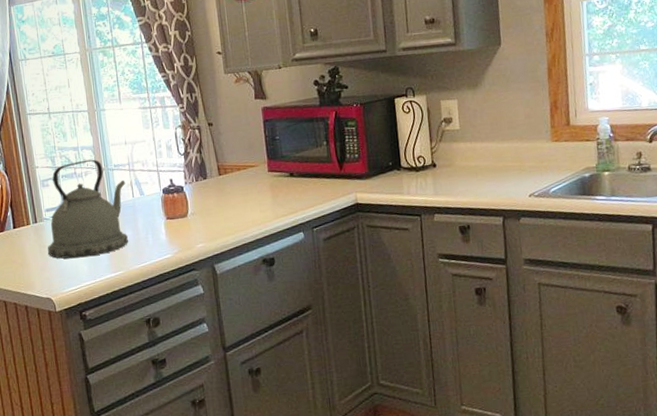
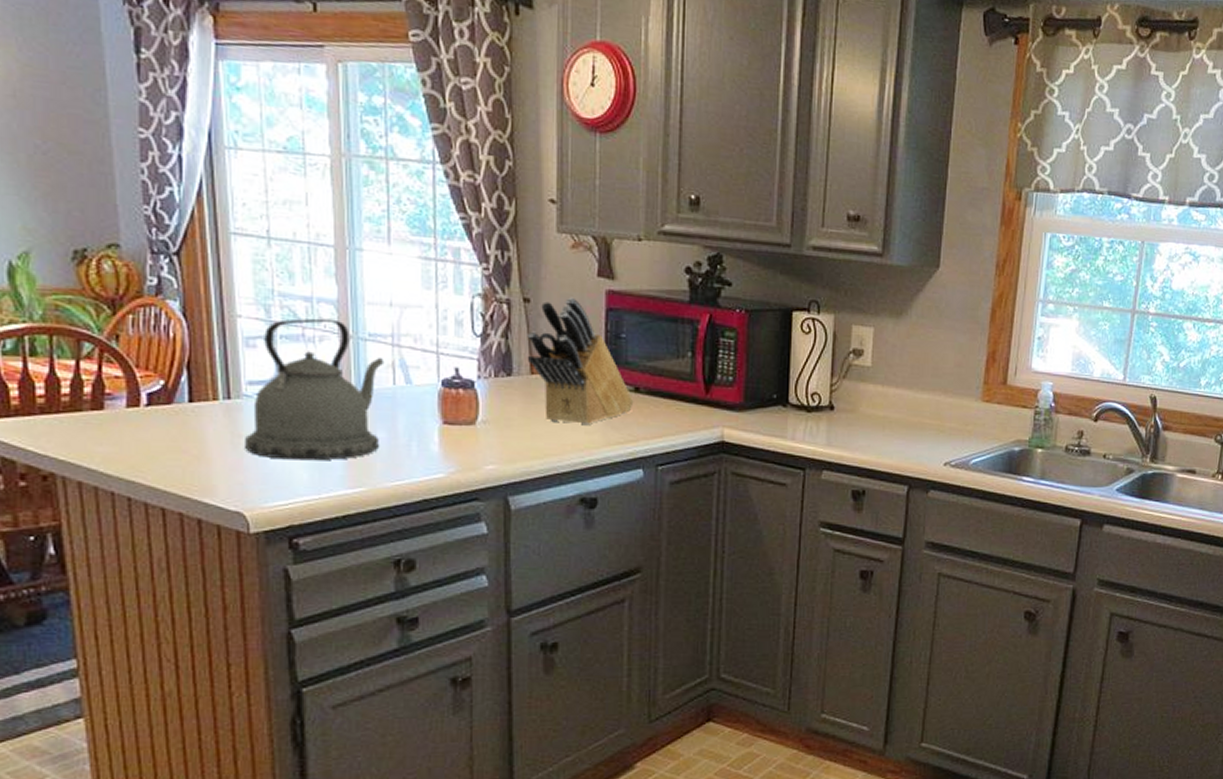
knife block: none [213,116,291,207] -> present [527,297,634,426]

